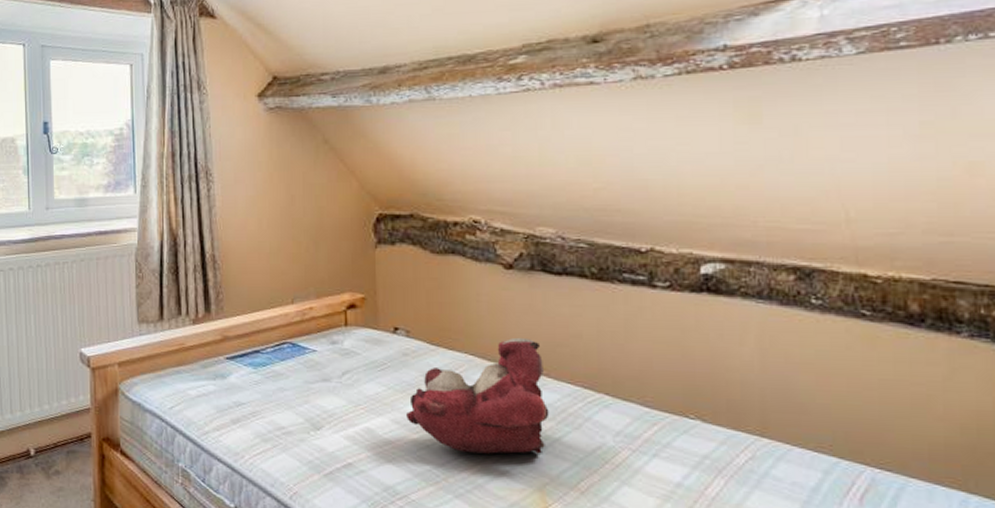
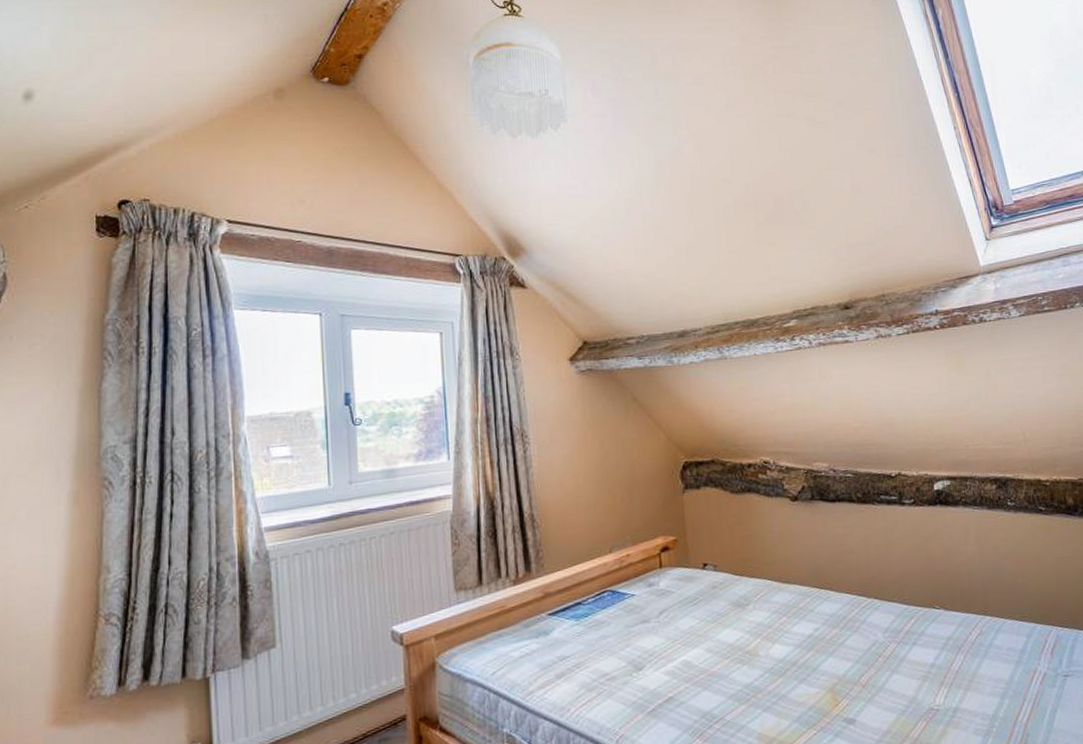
teddy bear: present [406,337,549,454] -> none [718,559,834,669]

